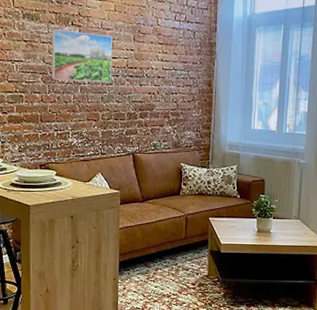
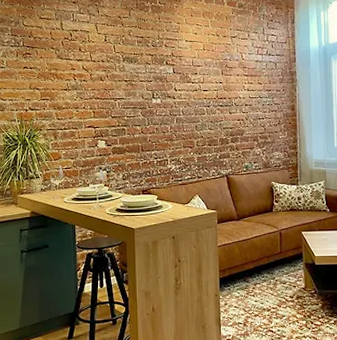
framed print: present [51,29,112,83] -> none [149,69,205,113]

